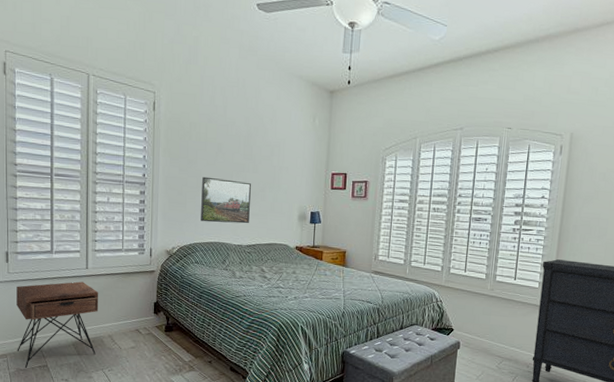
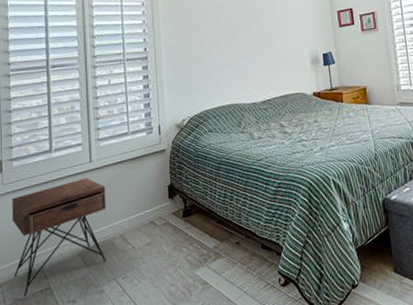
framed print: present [201,176,251,224] -> none [206,36,261,86]

